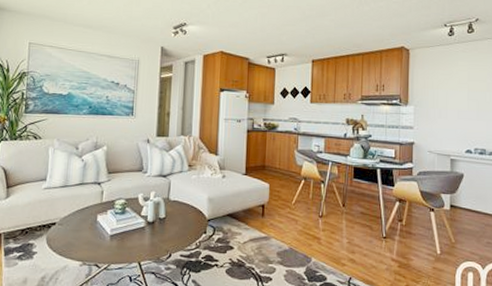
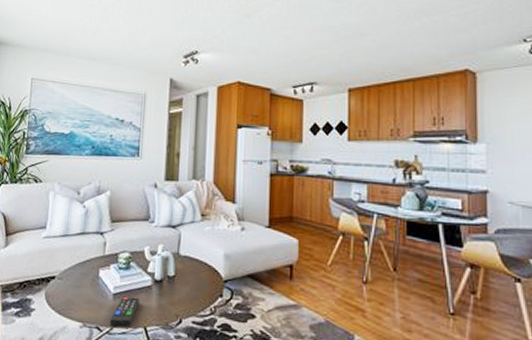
remote control: none [108,237,134,263] -> present [110,296,140,327]

